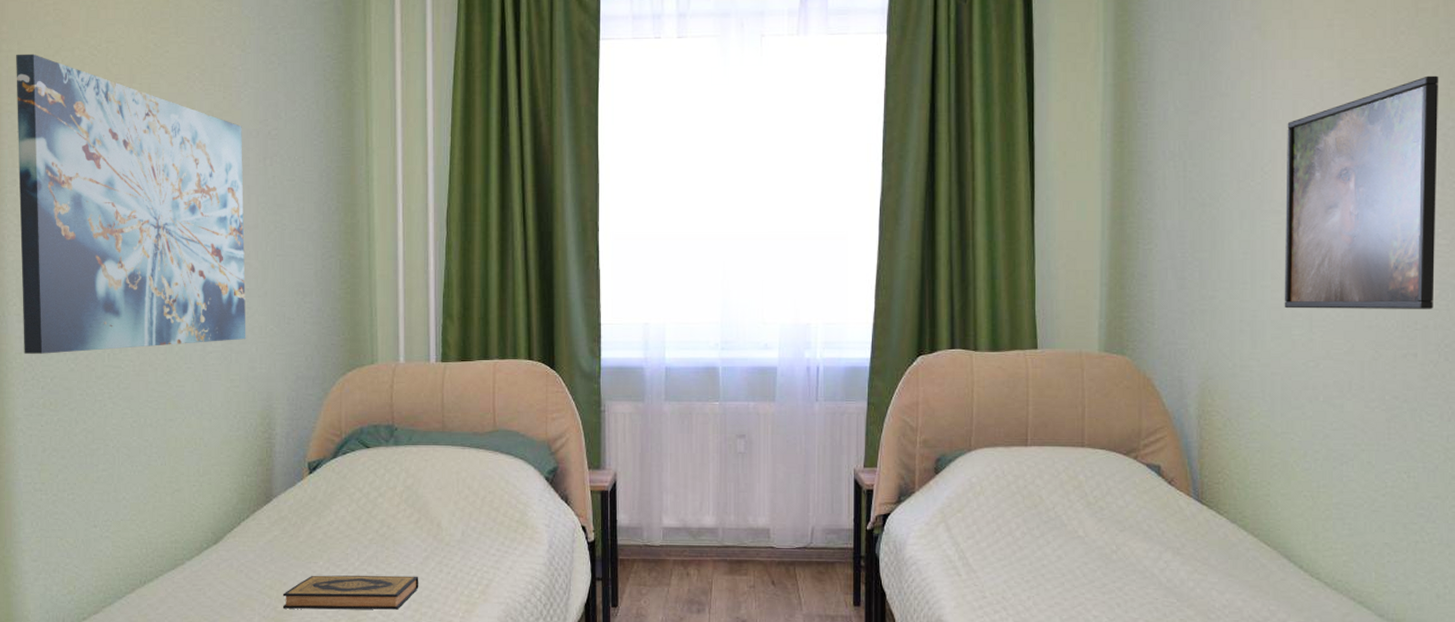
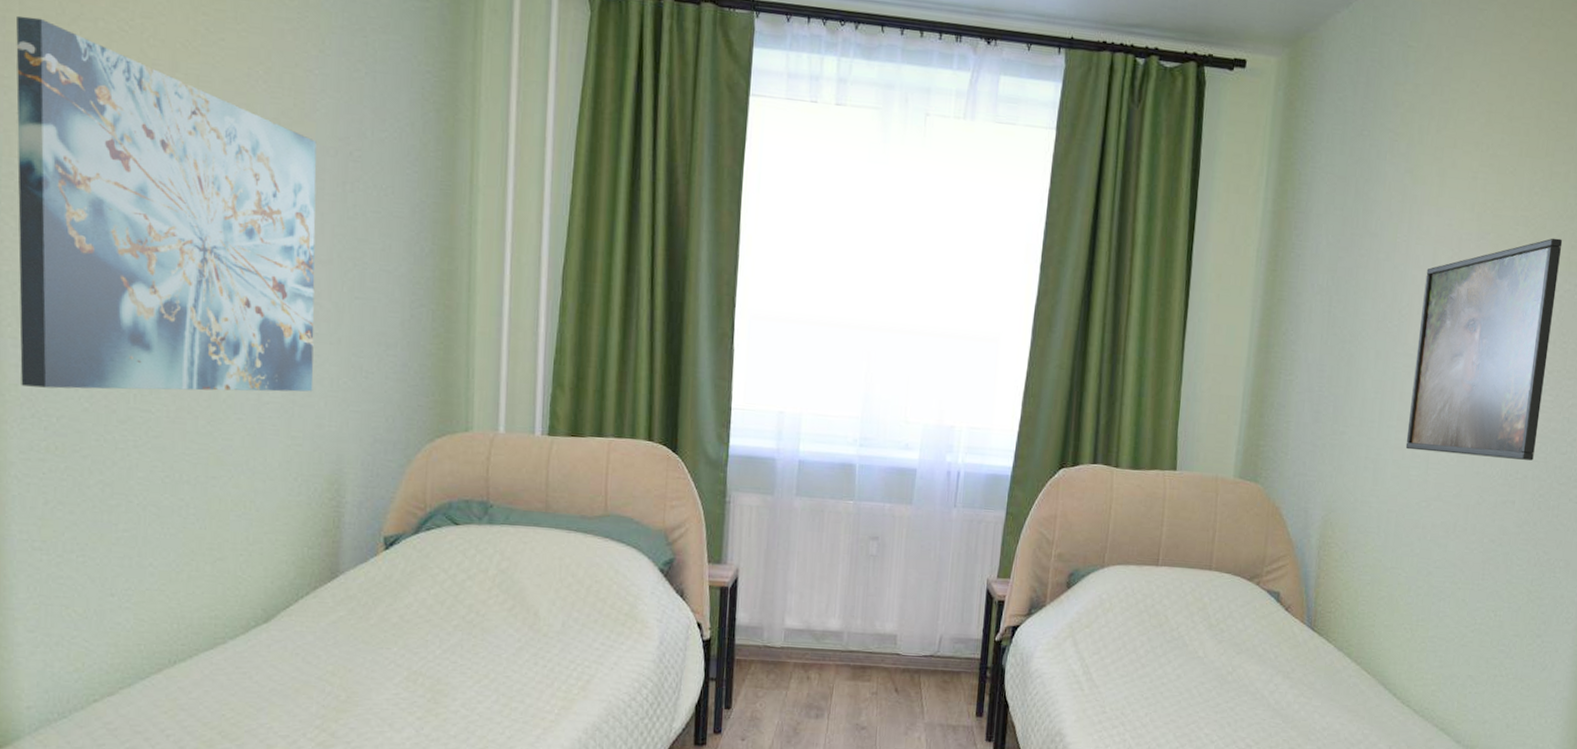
hardback book: present [282,575,419,610] -> none [347,662,510,704]

